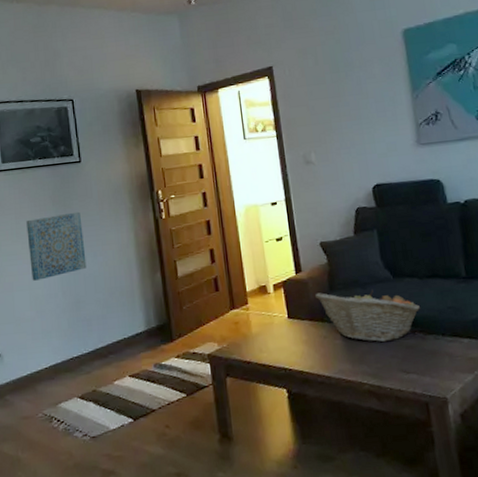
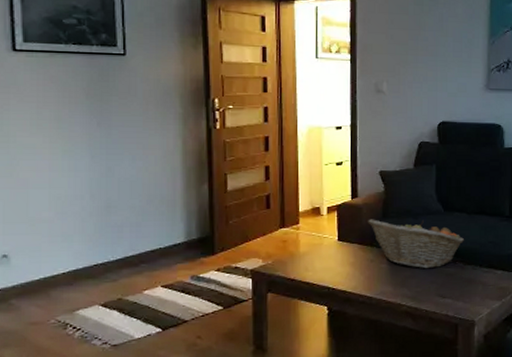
wall art: present [26,211,87,281] -> none [51,109,123,179]

